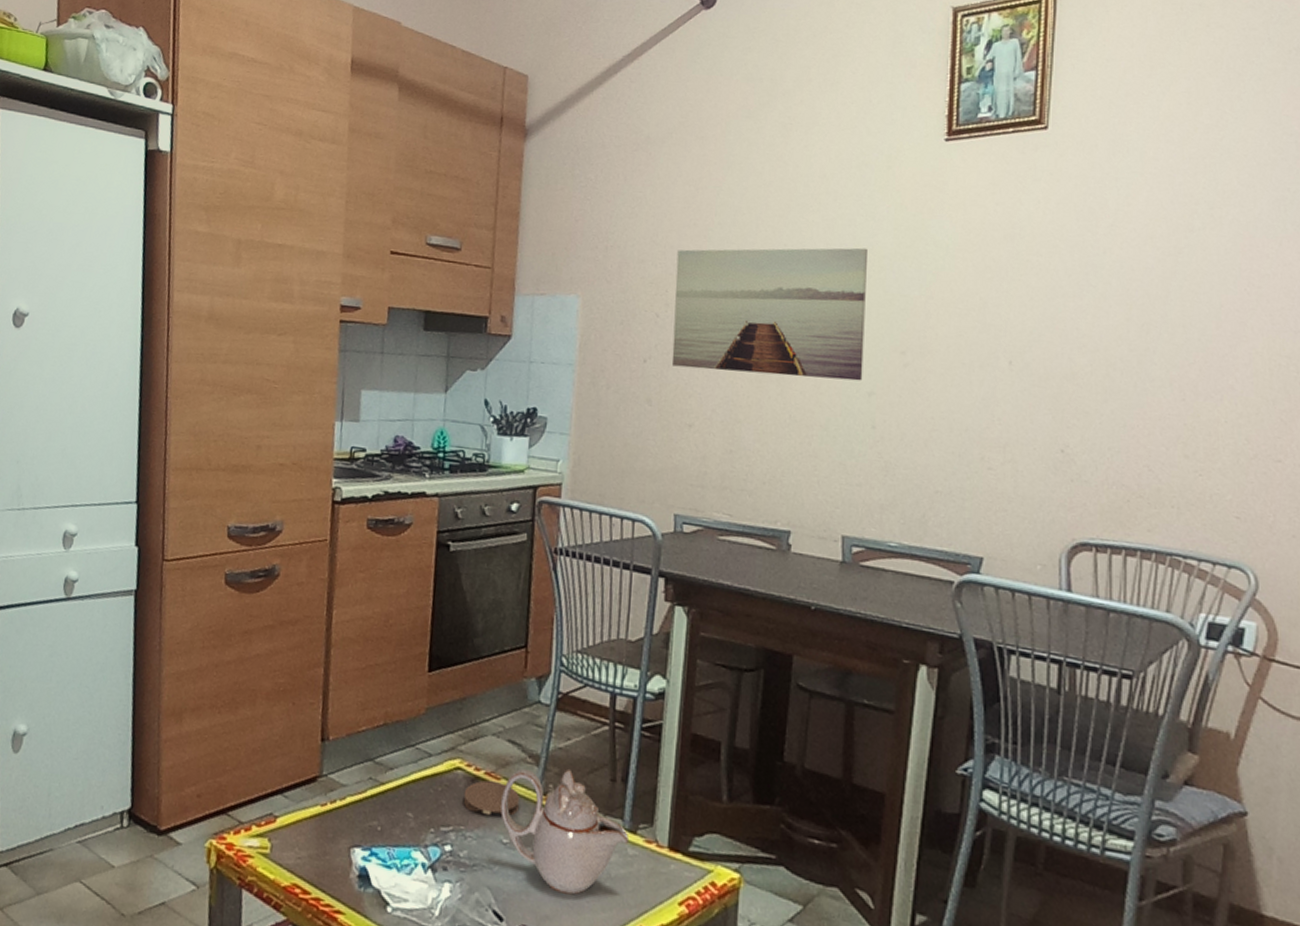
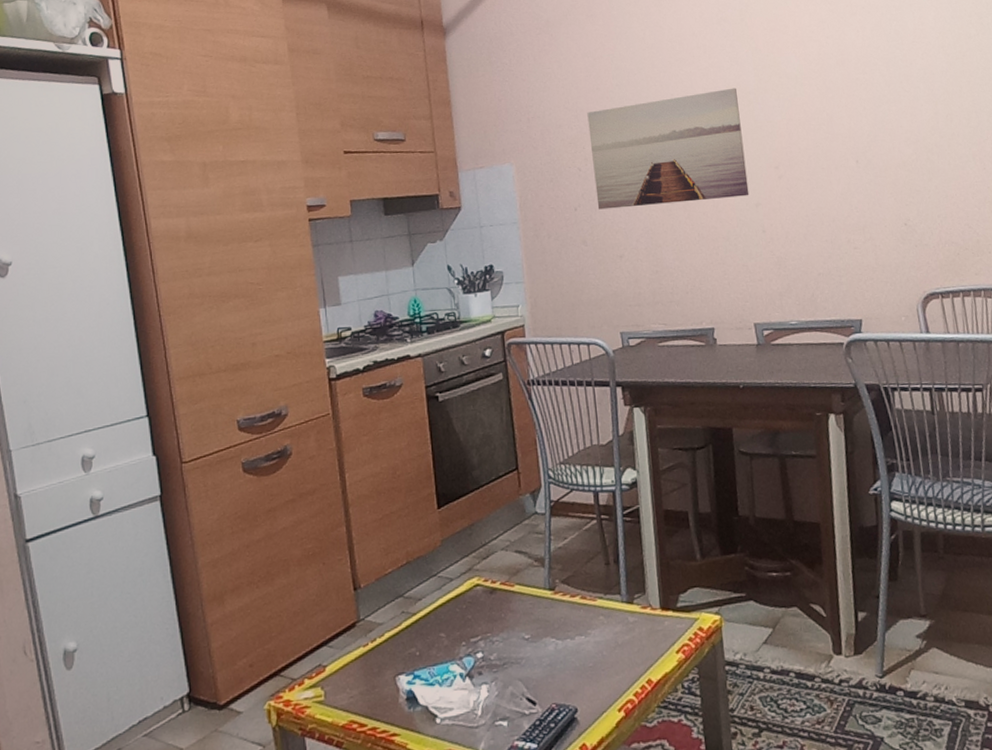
coaster: present [463,780,521,816] -> none [485,588,535,619]
teapot: present [500,768,629,895] -> none [517,563,628,669]

